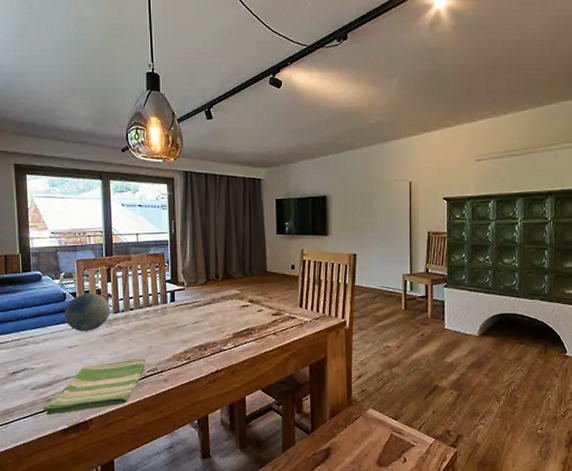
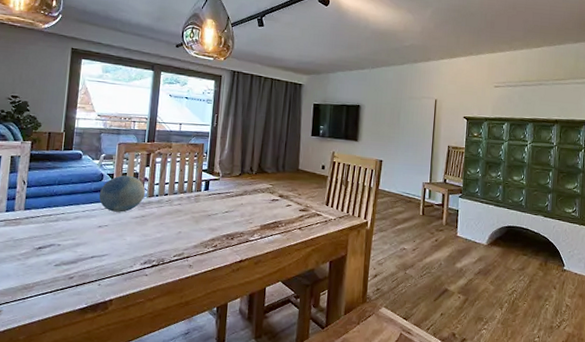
dish towel: present [42,359,146,415] -> none [63,243,174,293]

